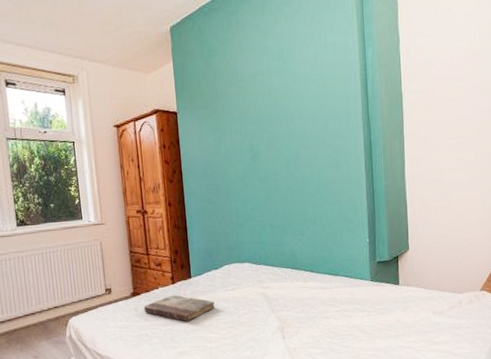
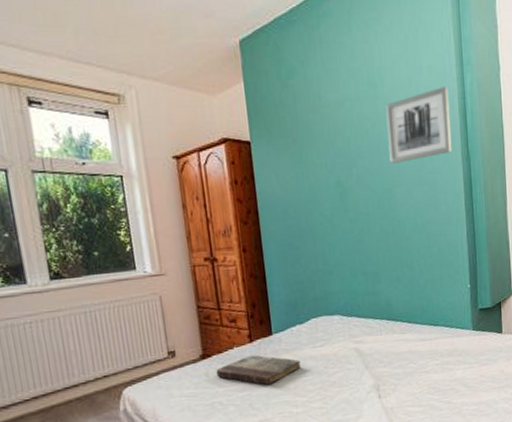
wall art: none [293,60,354,129] -> present [385,87,452,163]

